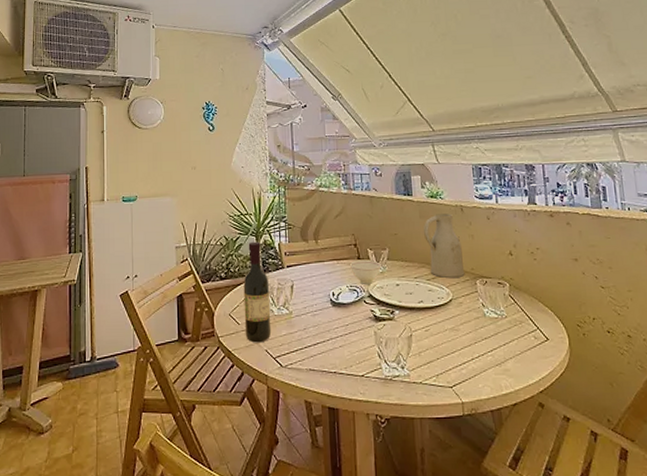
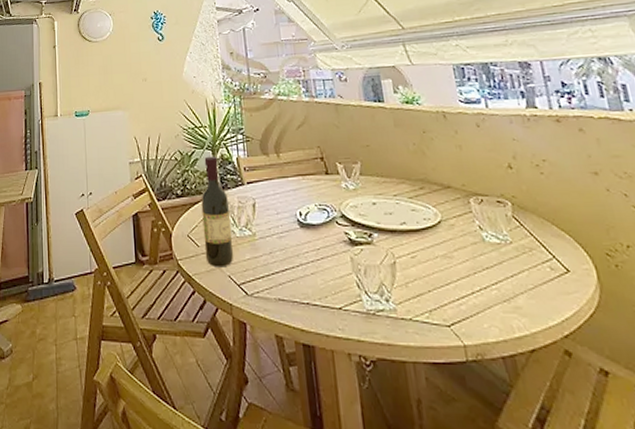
bowl: present [349,260,381,284] -> none [316,176,354,203]
ceramic pitcher: present [424,213,465,278] -> none [400,121,455,195]

